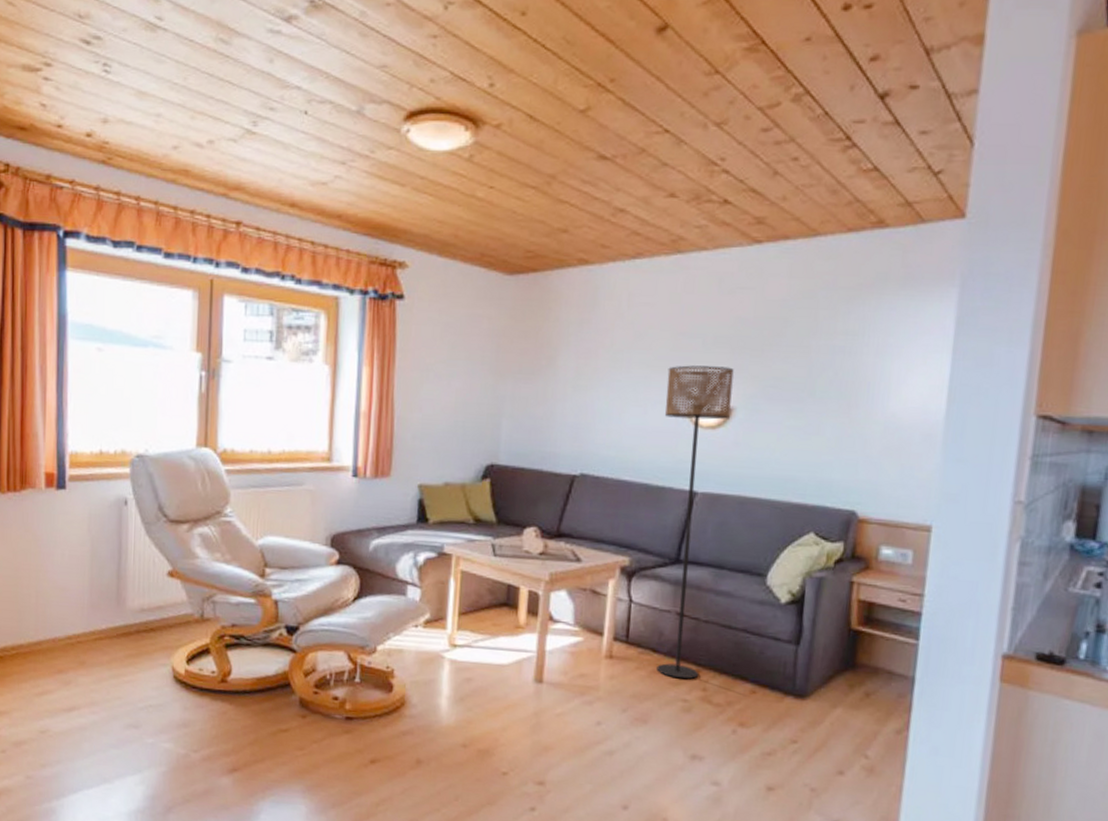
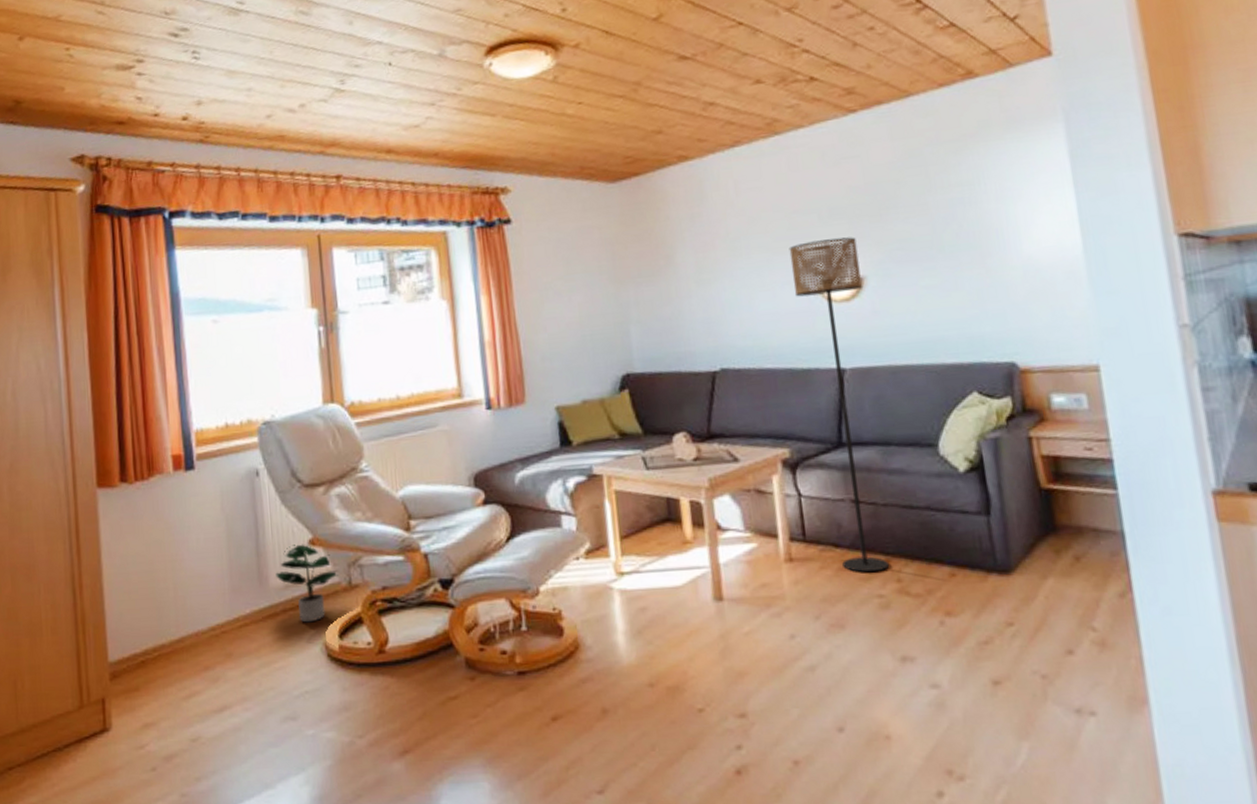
potted plant: none [133,573,192,646] -> present [275,544,338,623]

